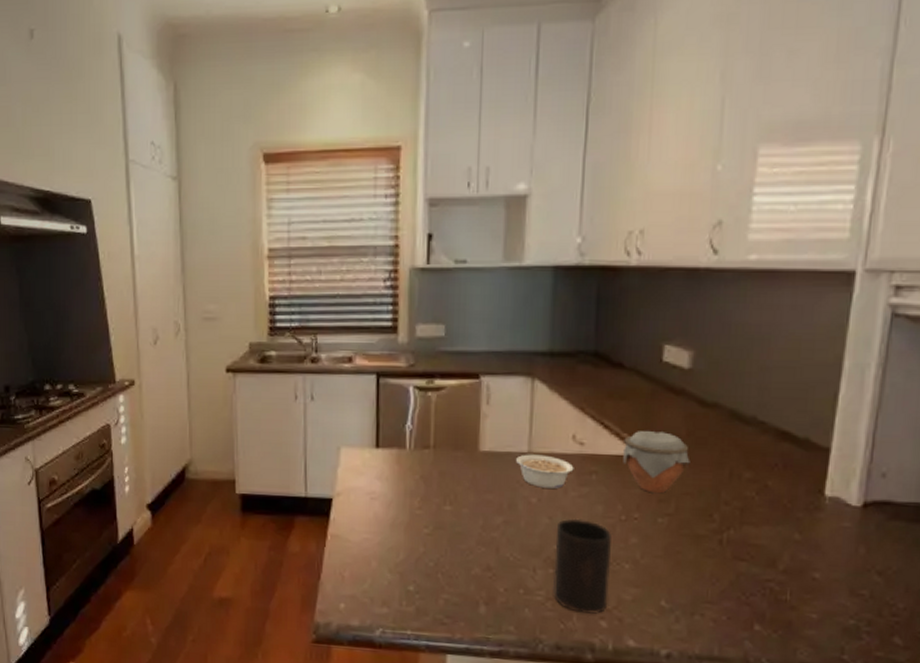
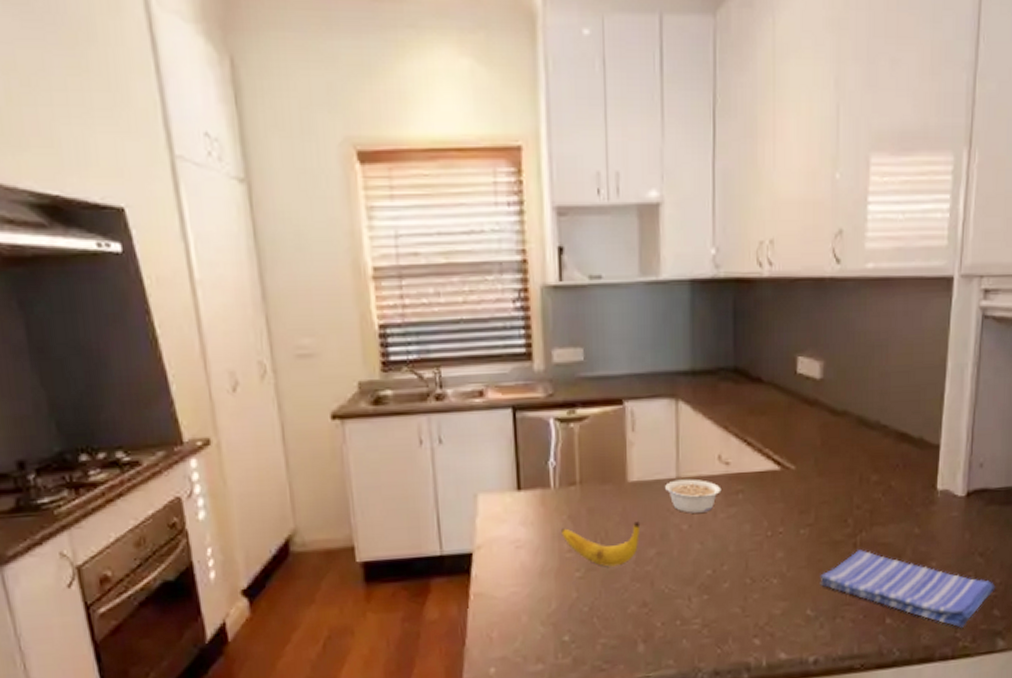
banana: none [413,487,490,529] -> present [561,521,641,567]
cup: present [553,518,612,614] -> none [708,540,761,635]
jar: present [623,431,690,494] -> none [766,444,826,506]
dish towel: none [677,548,898,650] -> present [820,550,996,628]

